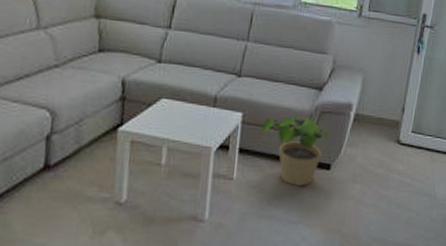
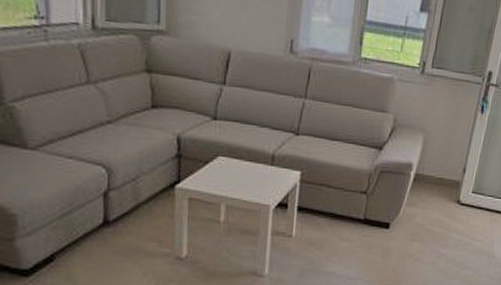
potted plant: present [260,116,328,186] -> none [319,175,388,244]

